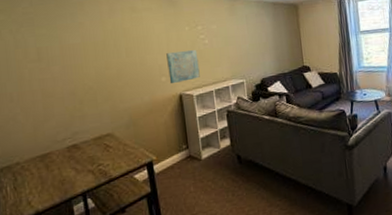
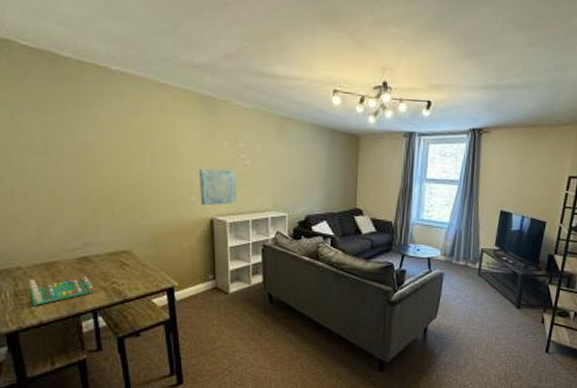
board game: none [26,162,84,197] -> present [29,276,96,306]

